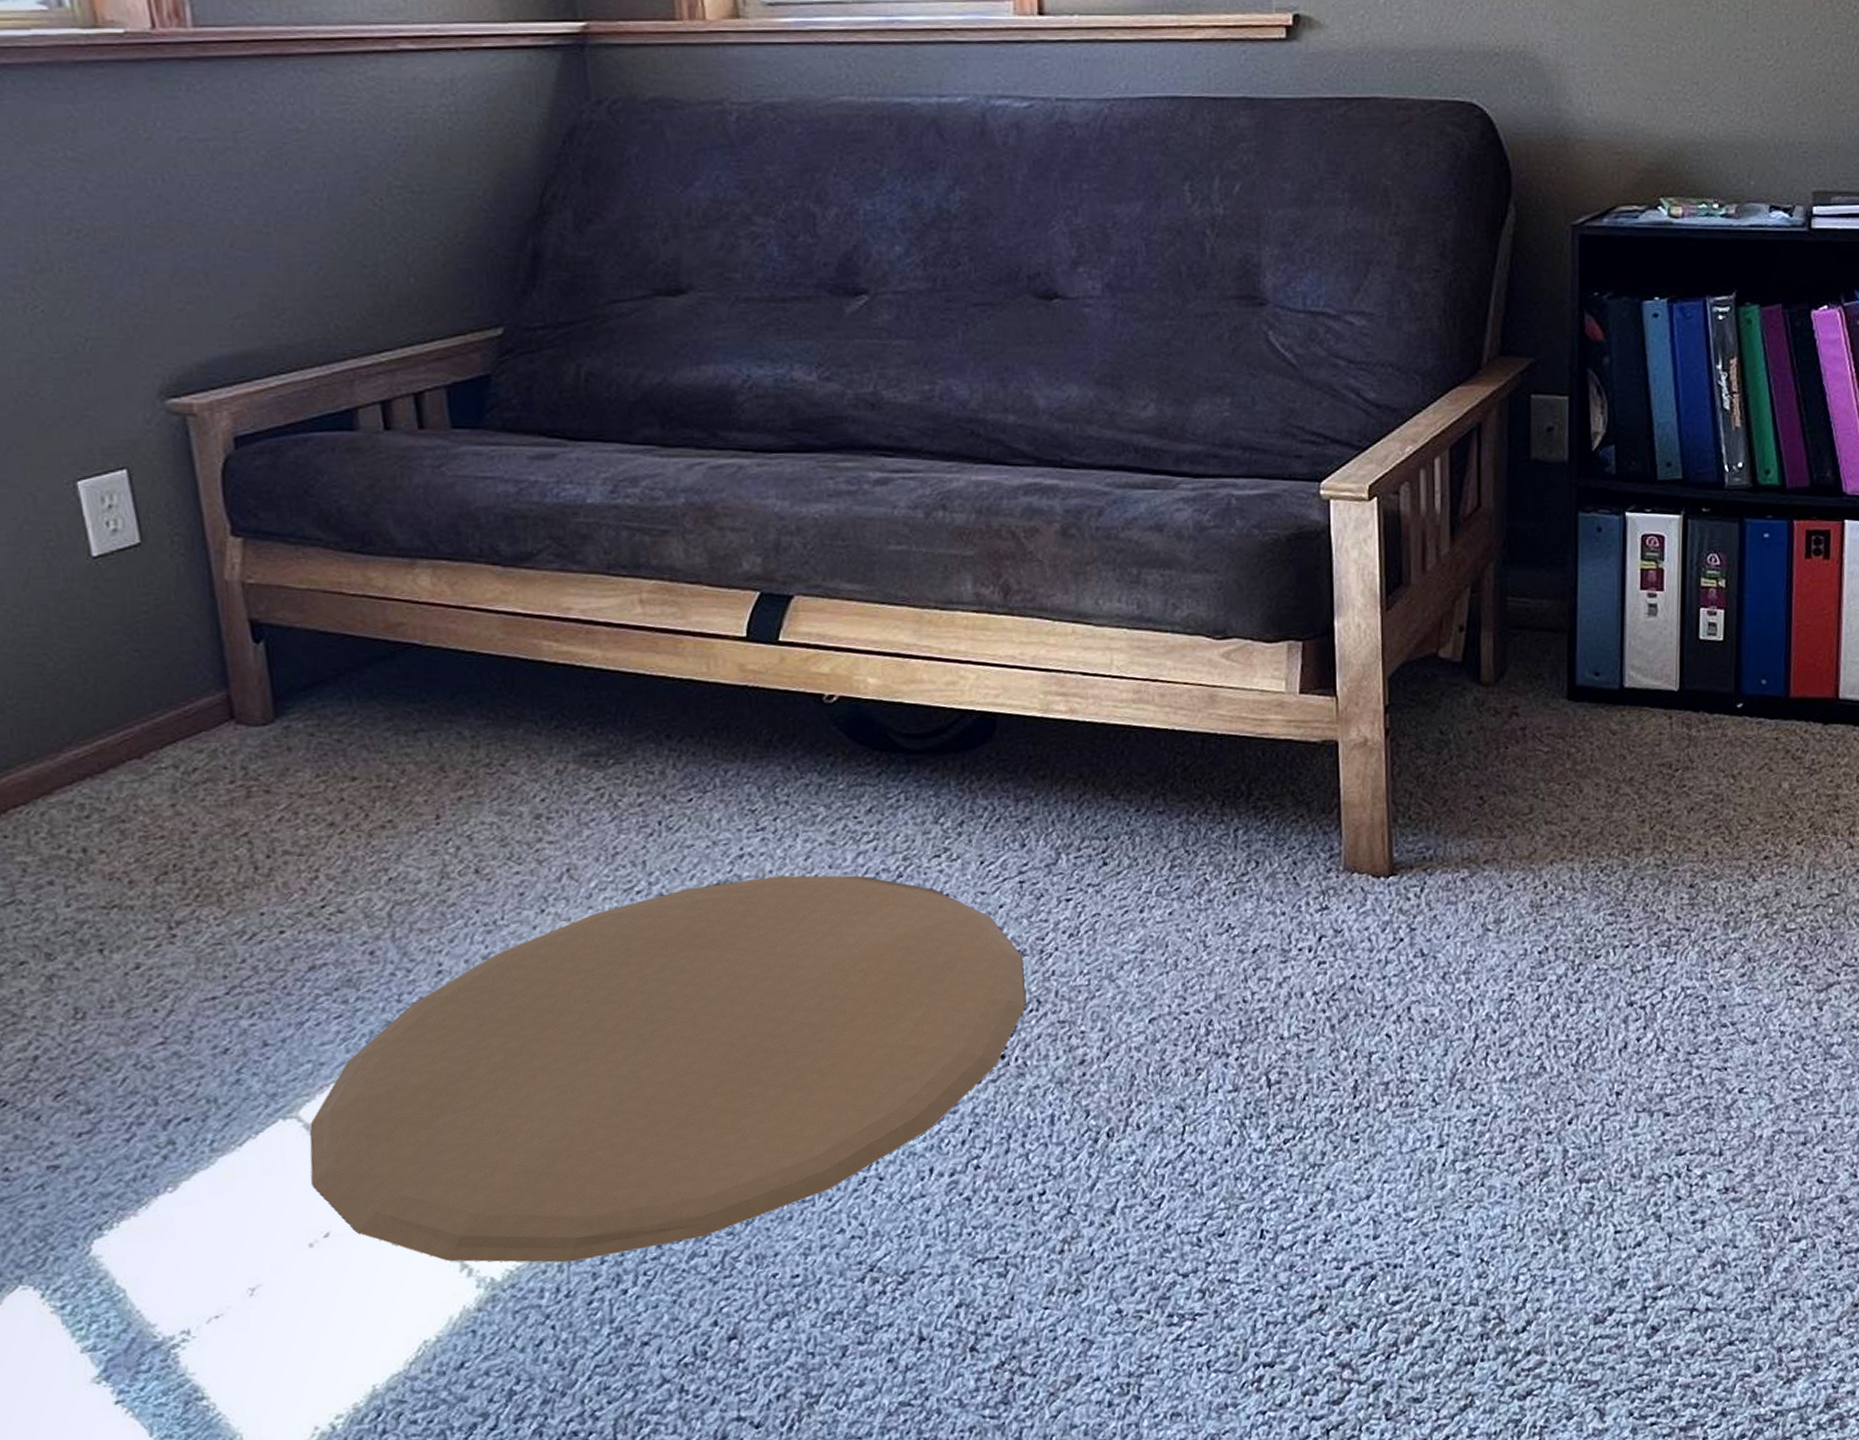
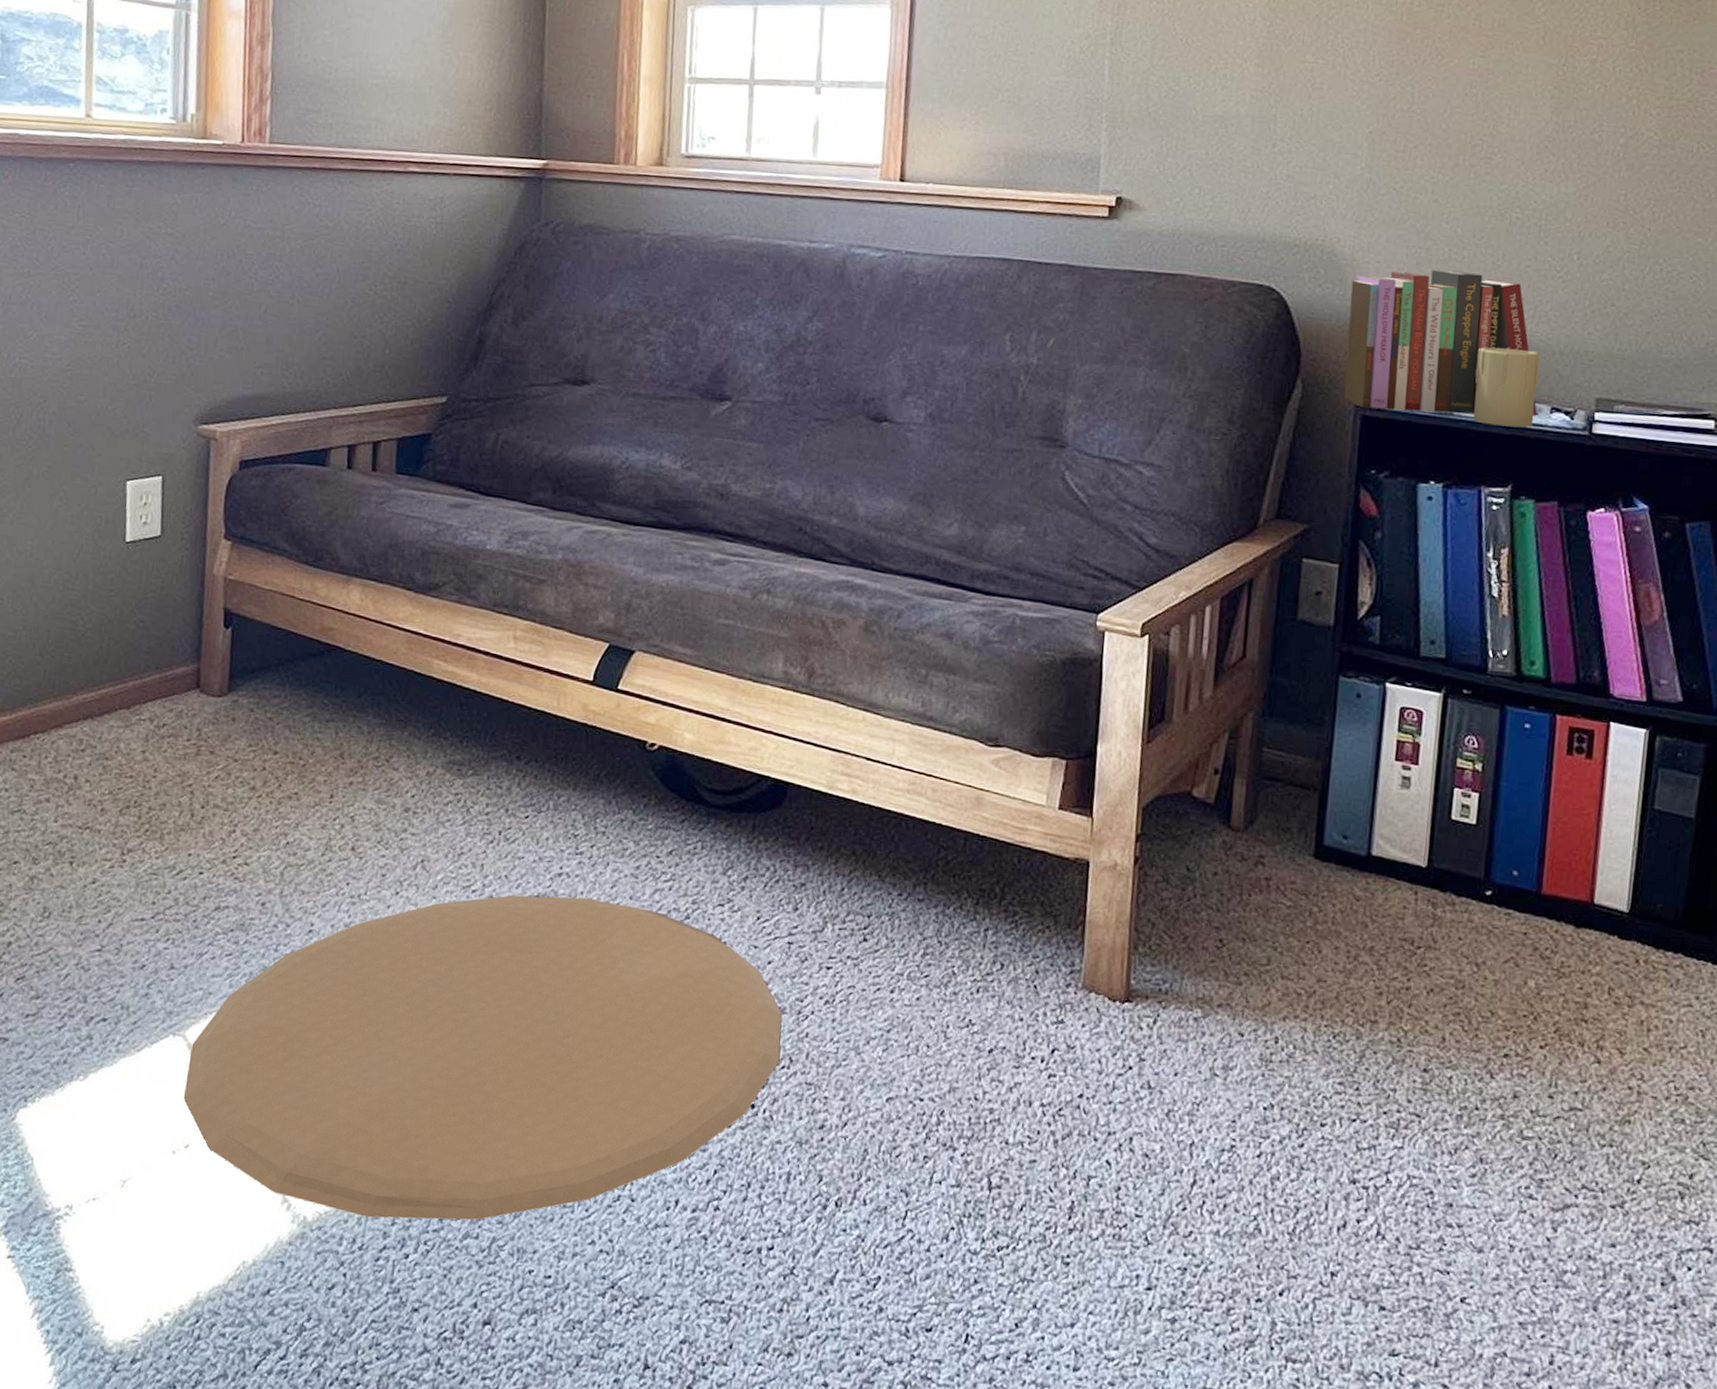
books: none [1558,68,1756,227] -> present [1344,270,1537,416]
candle: none [1692,145,1756,231] -> present [1473,346,1540,428]

